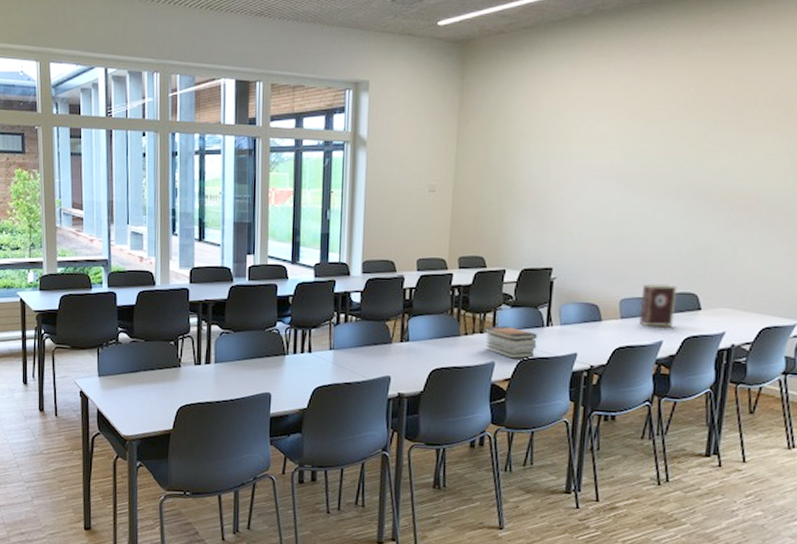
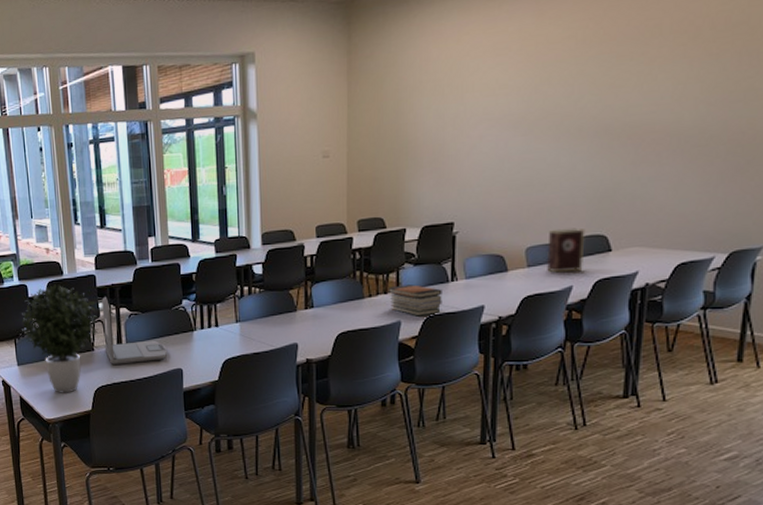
potted plant: none [106,294,189,410] -> present [21,284,99,393]
laptop: none [192,311,257,384] -> present [102,296,168,365]

